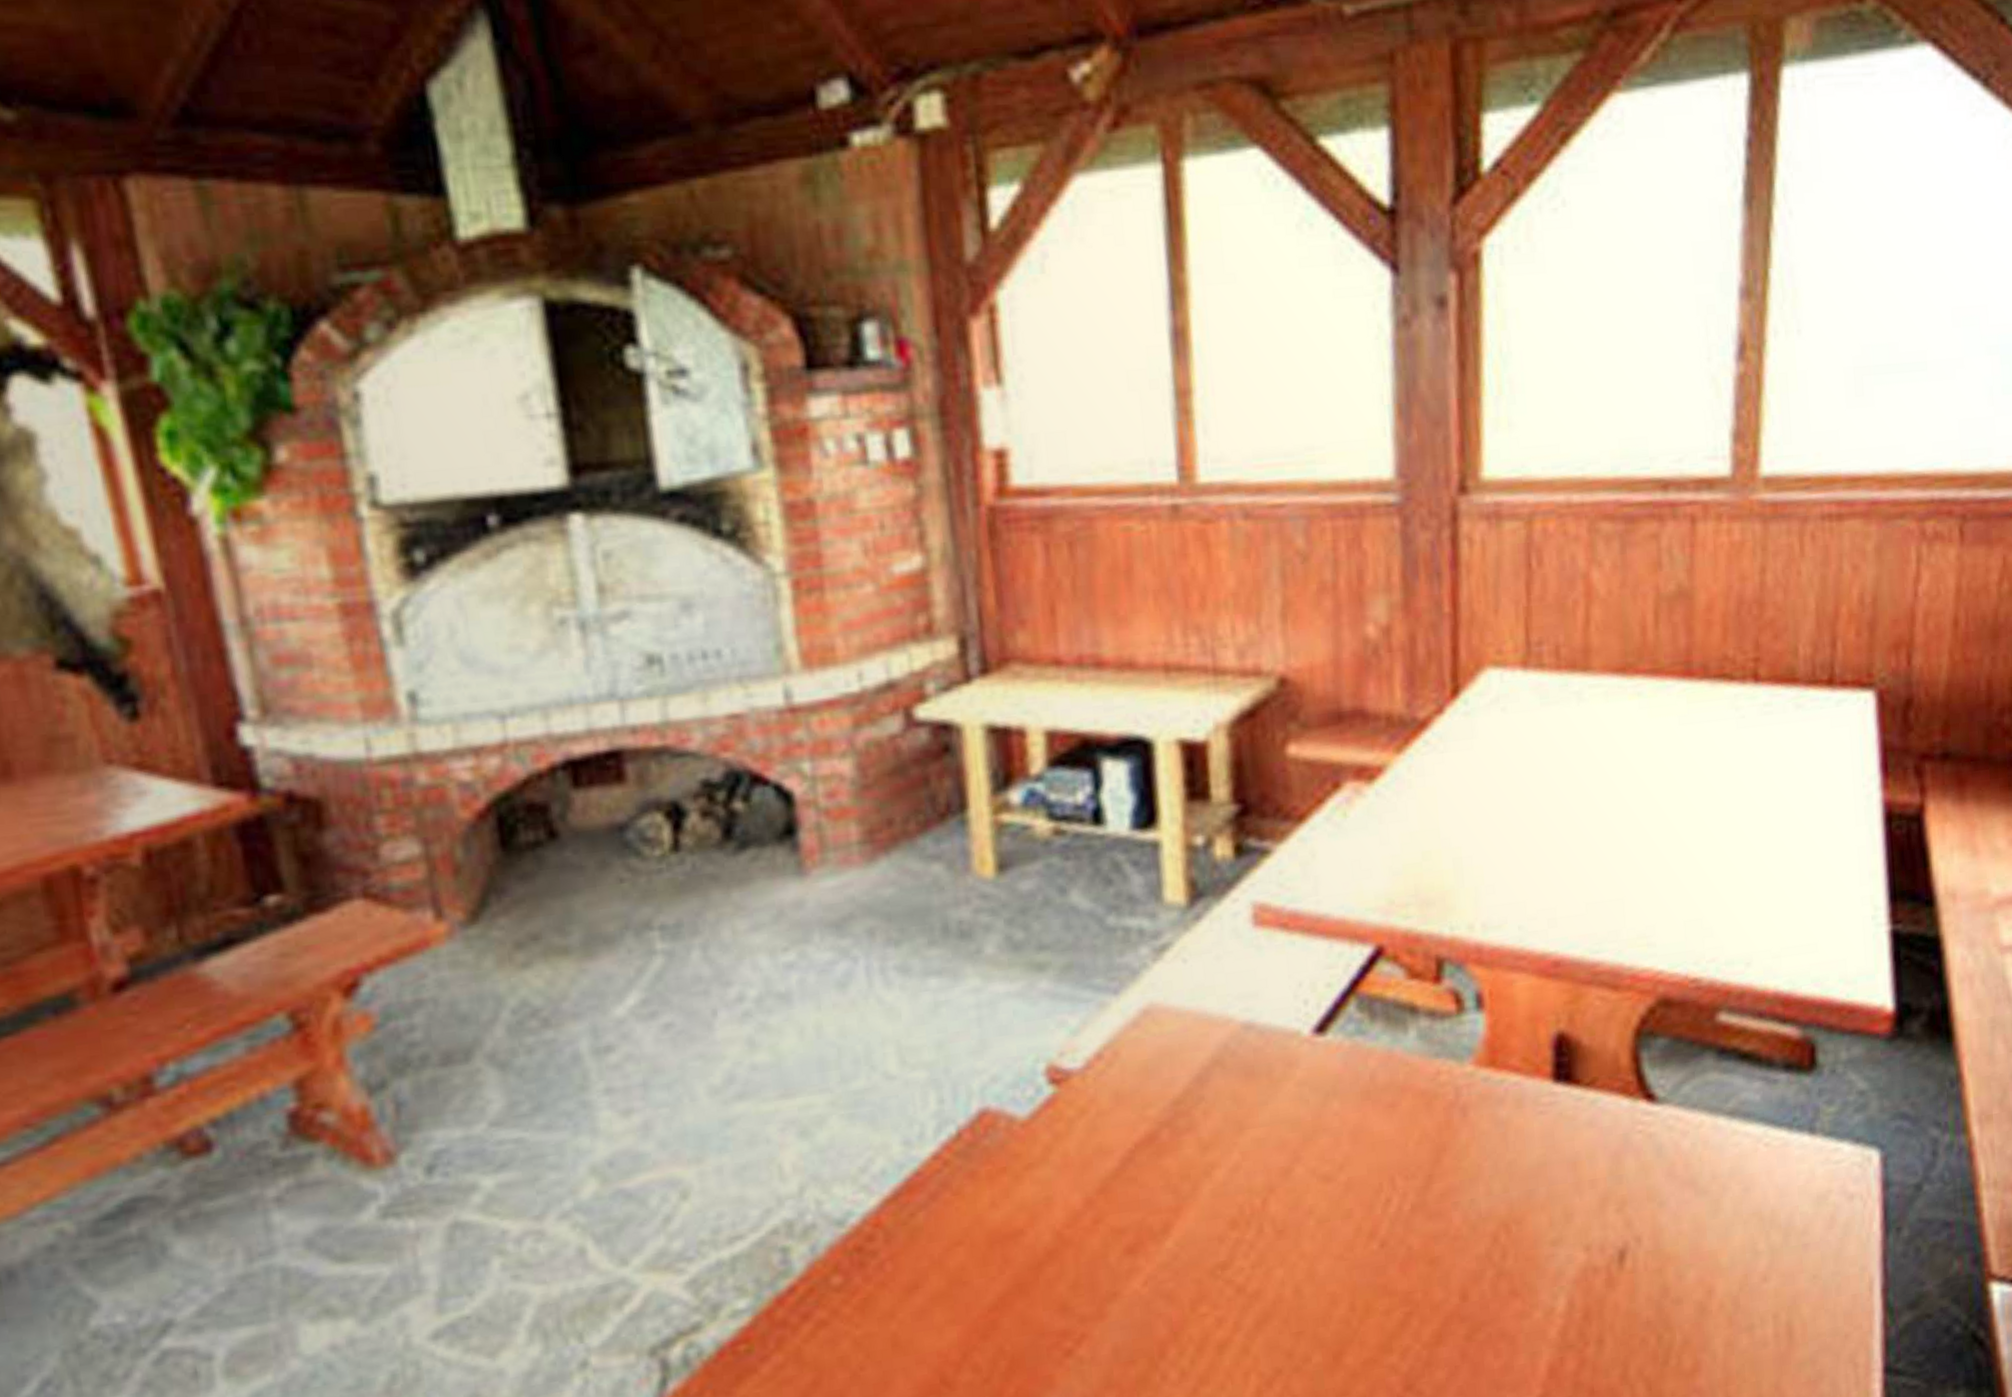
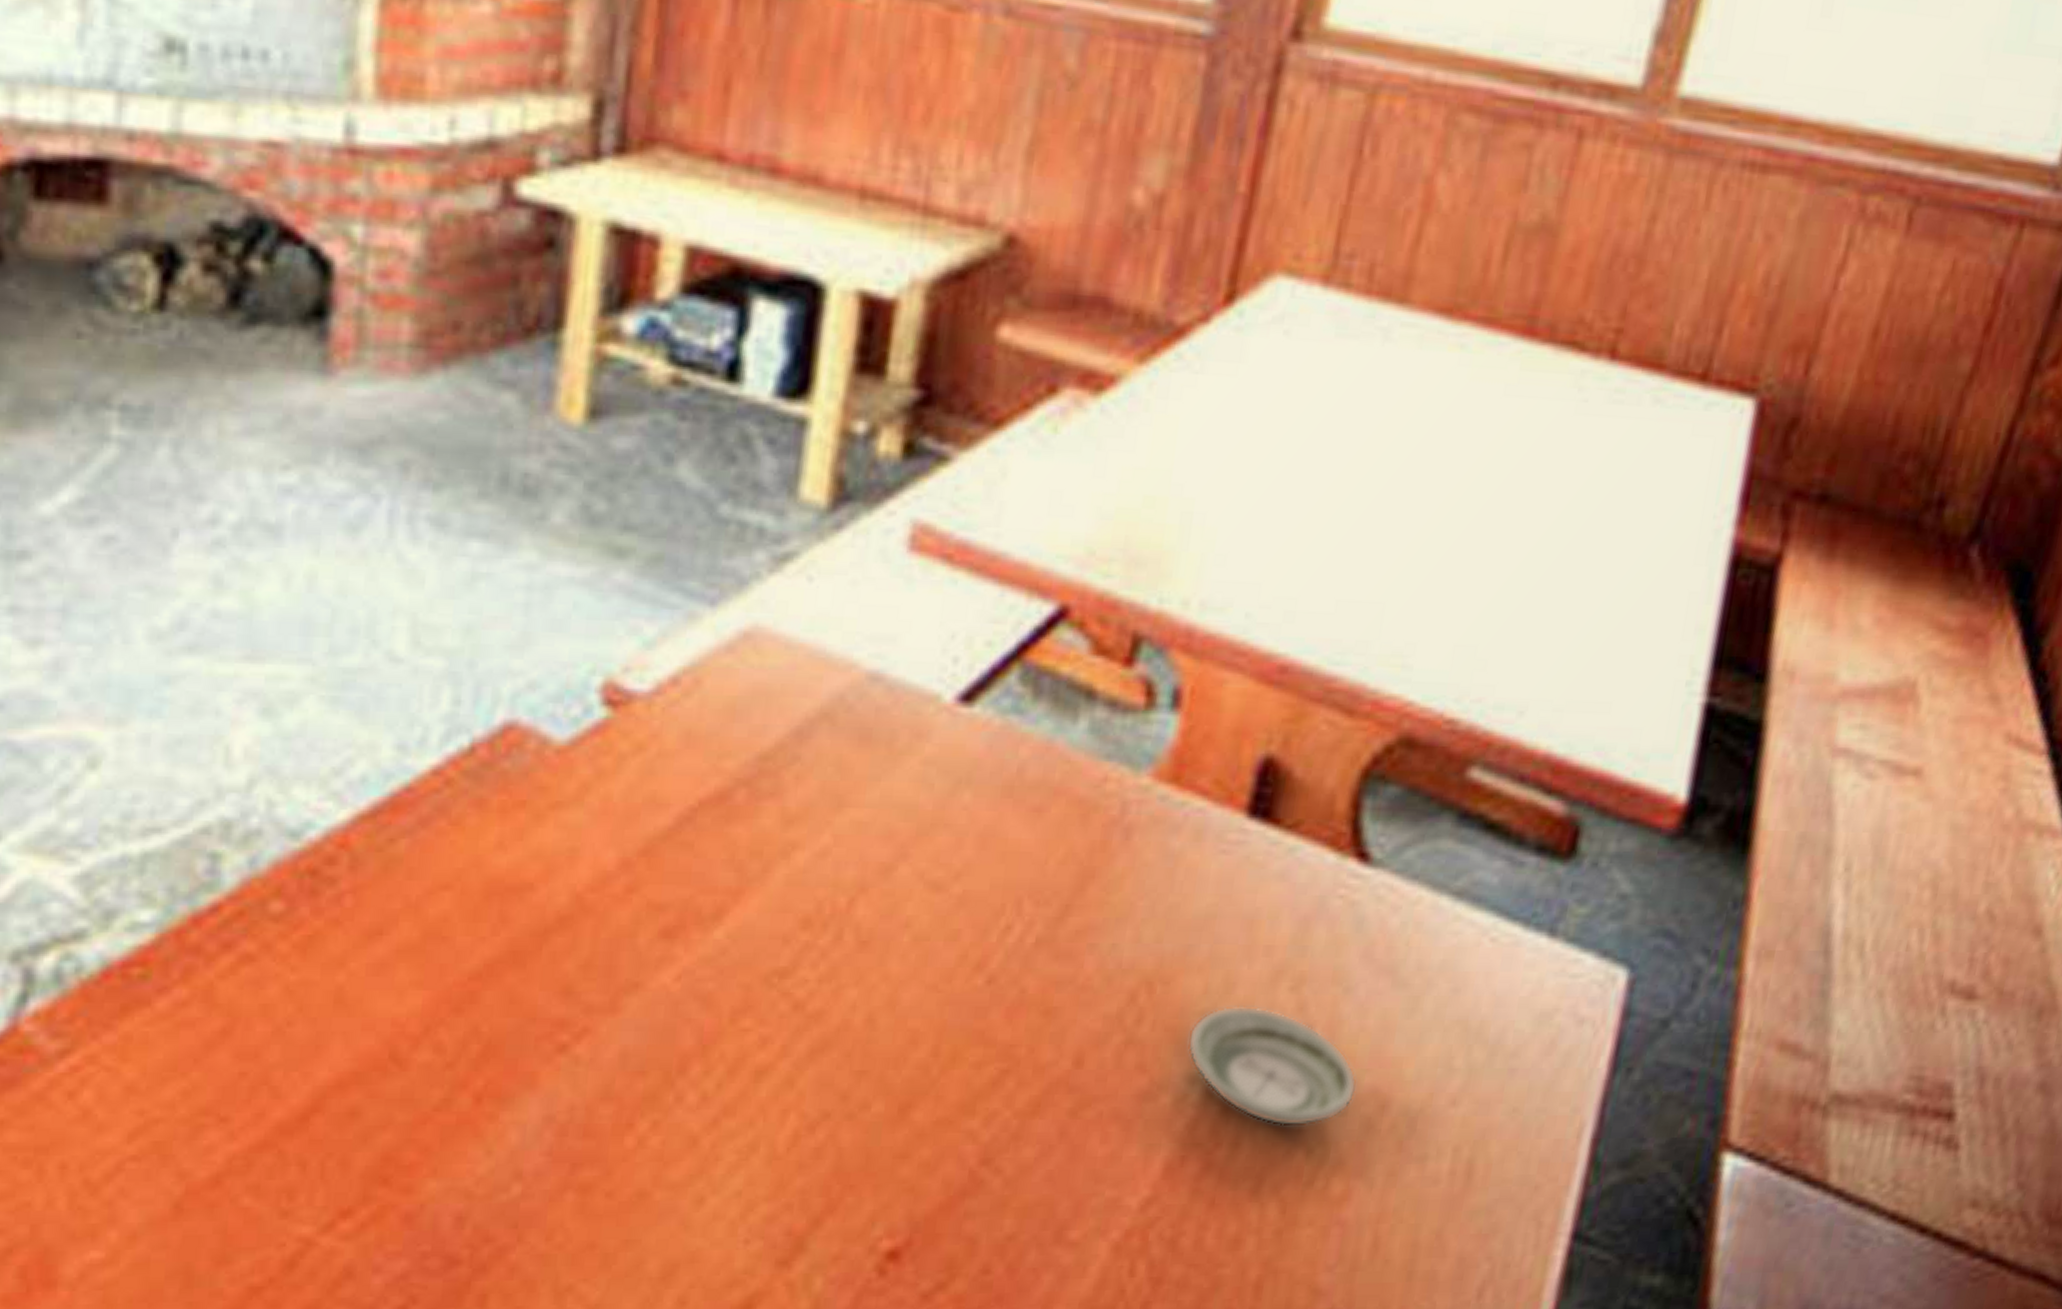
saucer: none [1545,1228,1686,1321] -> present [1187,1006,1357,1127]

